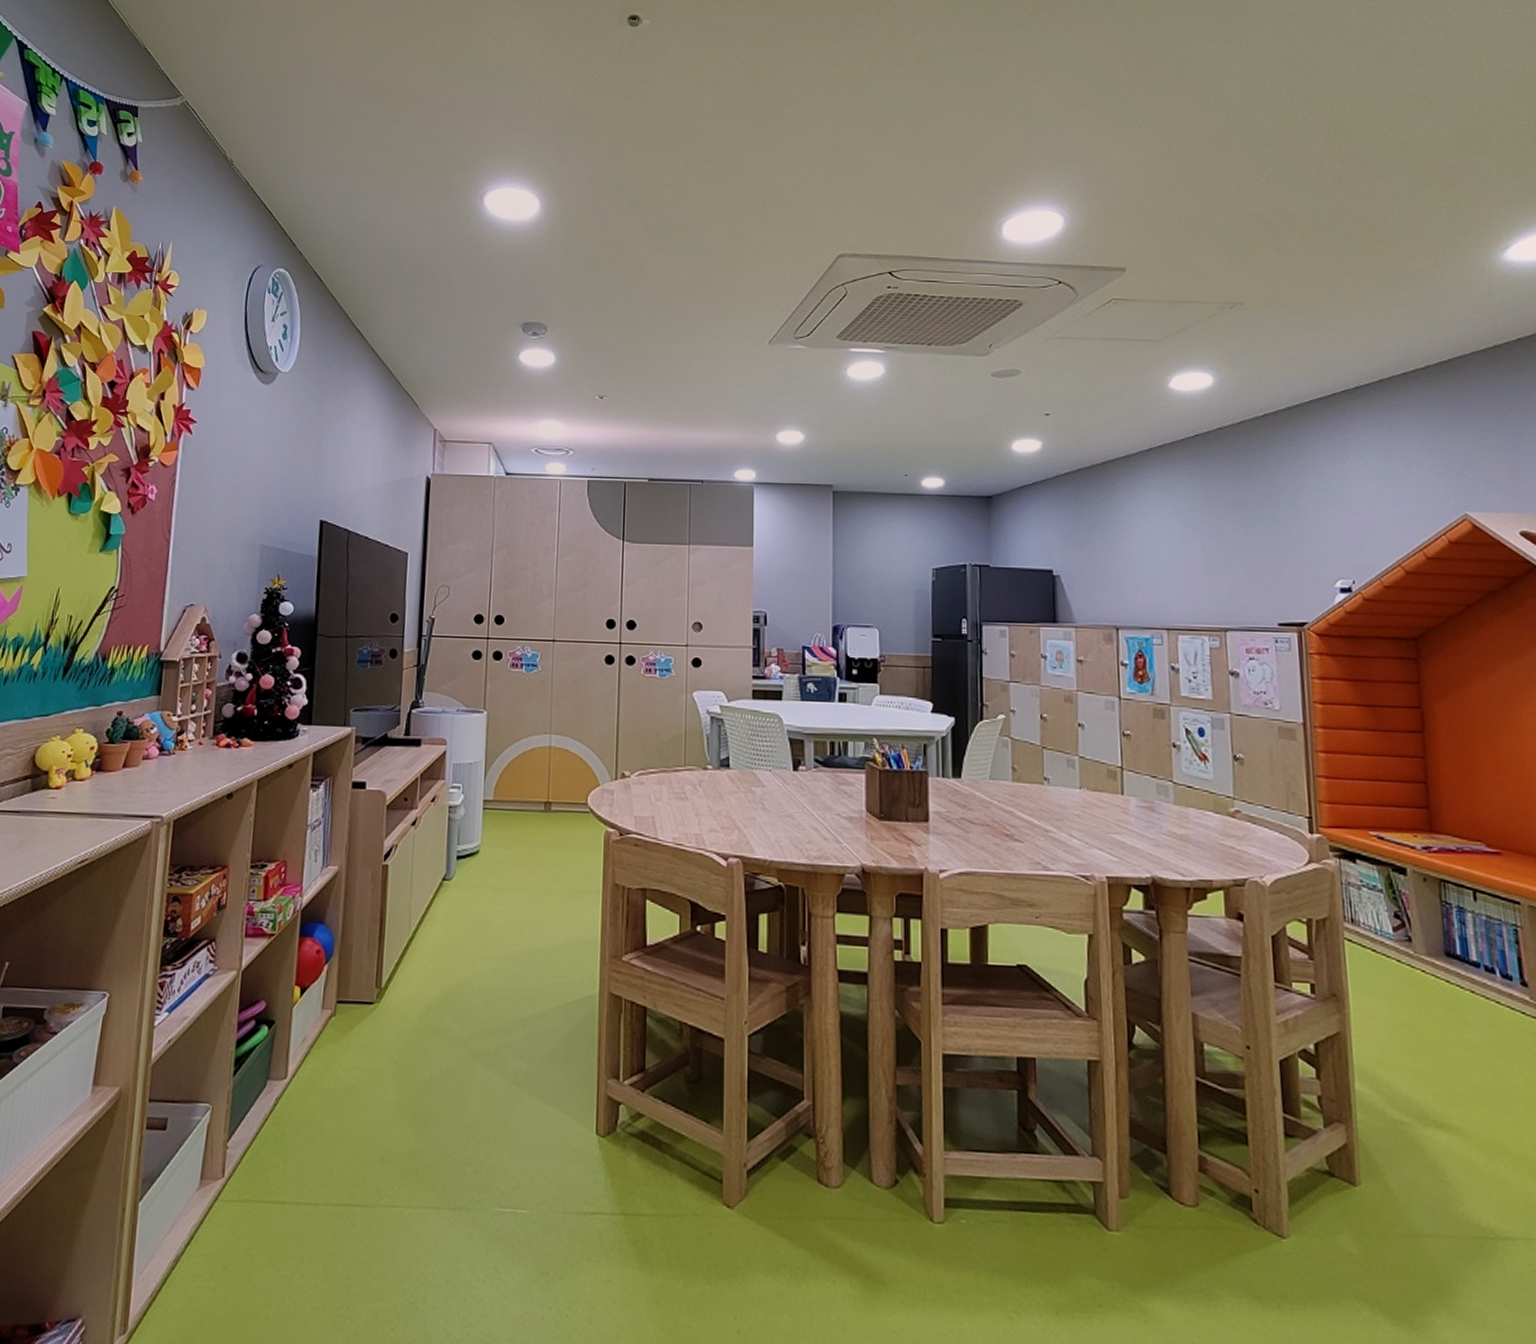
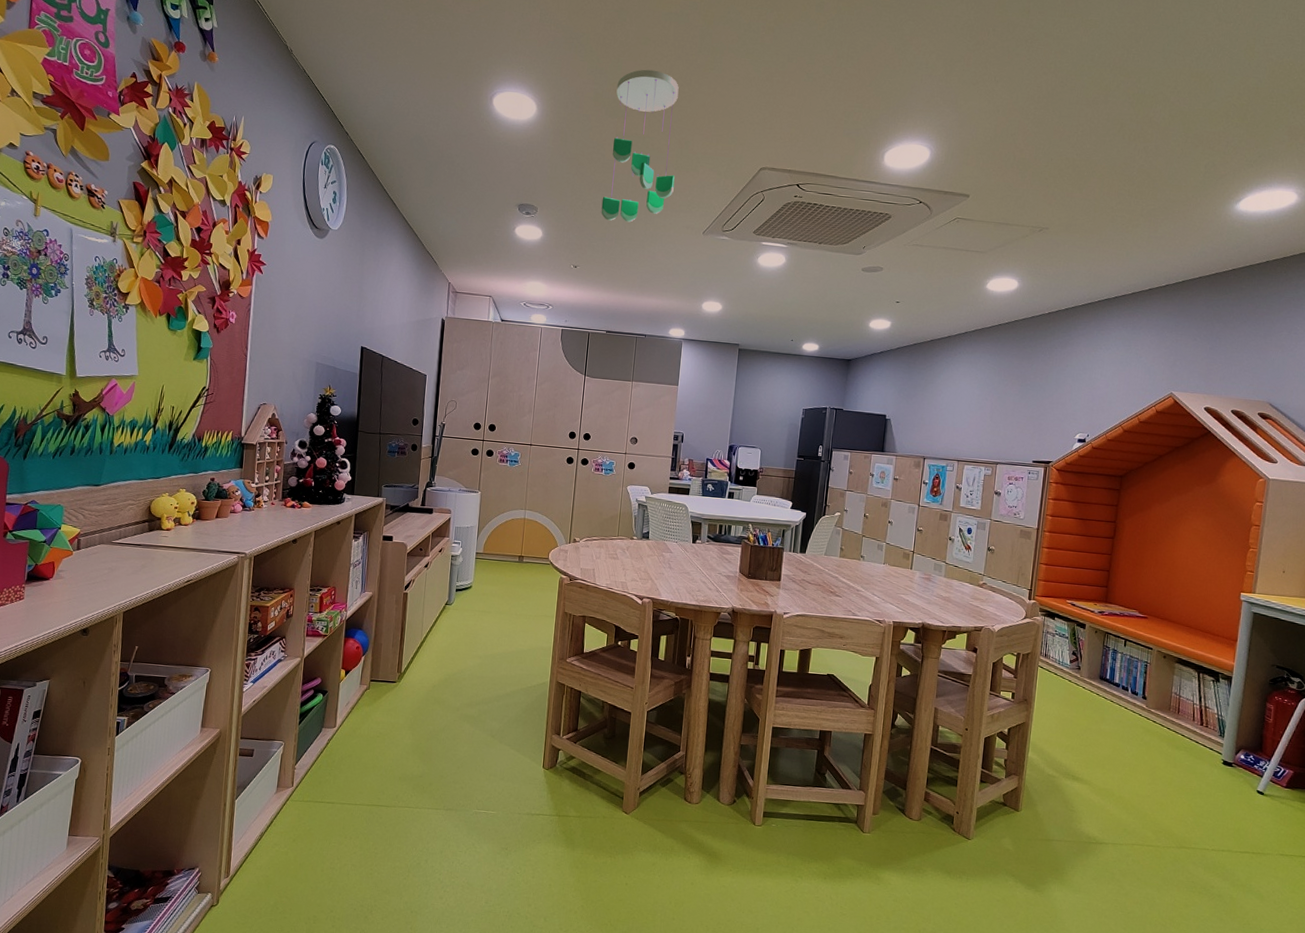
ceiling mobile: none [631,148,725,336] -> present [601,69,679,223]

